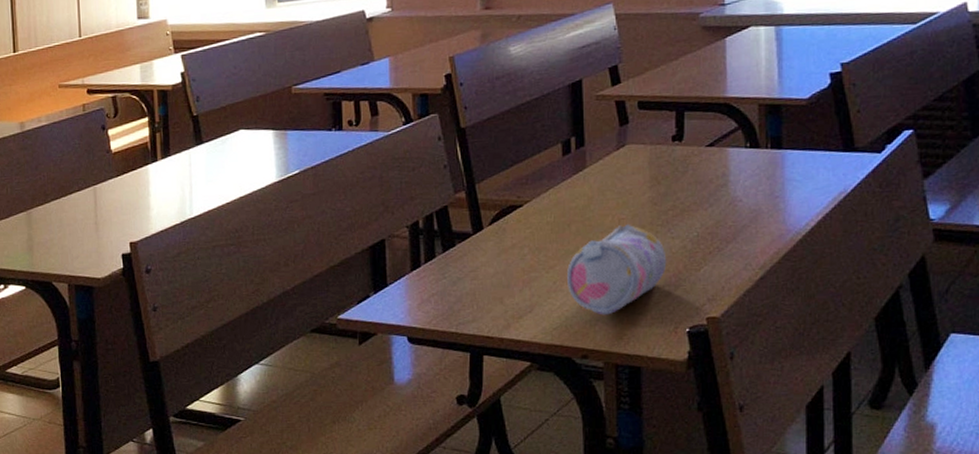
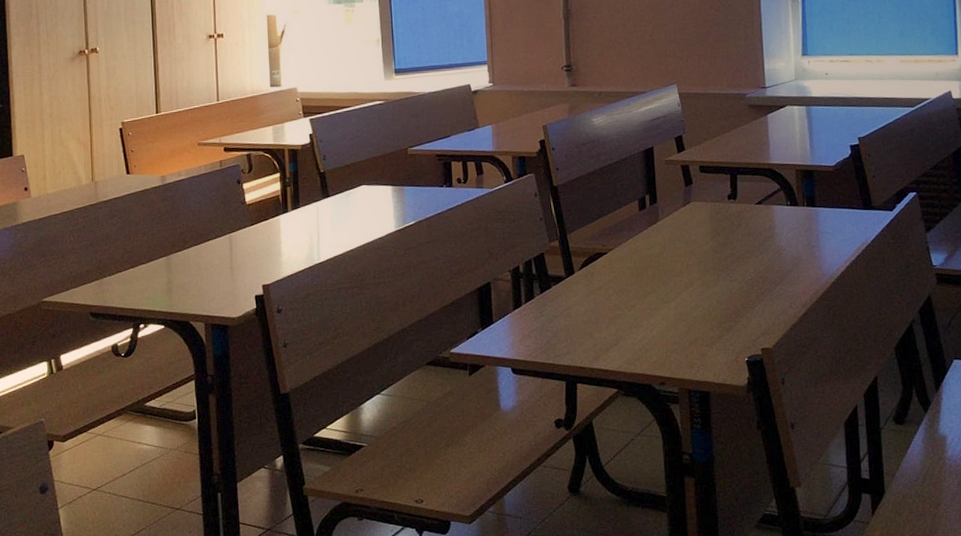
pencil case: present [567,223,667,316] -> none [646,269,728,348]

